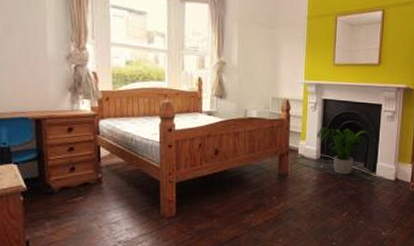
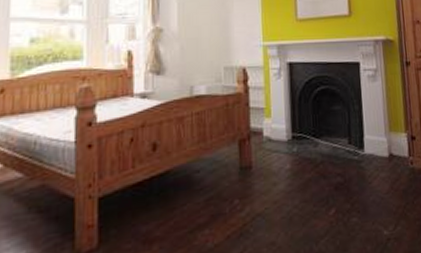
potted plant: present [316,127,373,174] -> none [284,96,355,157]

